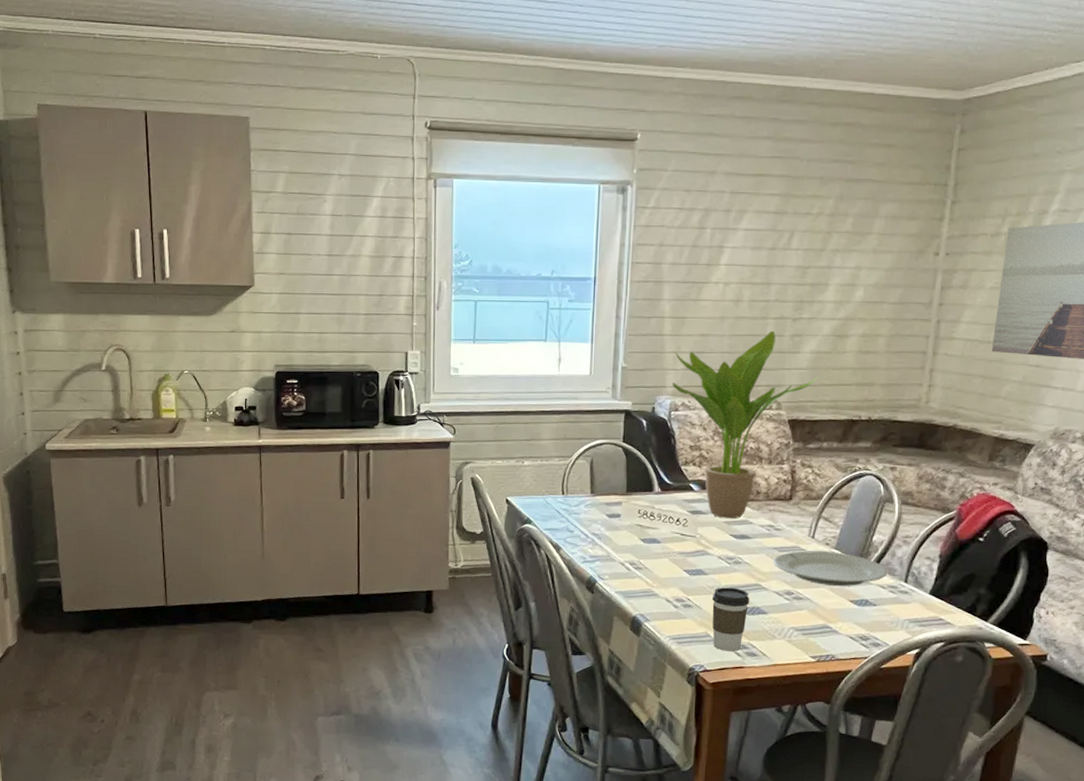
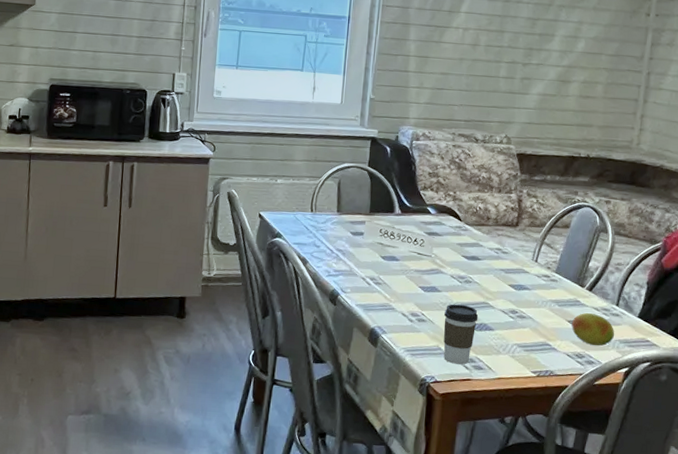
potted plant: present [672,330,818,519] -> none [414,73,544,242]
plate: present [773,551,887,587] -> none [500,273,601,308]
fruit: none [854,591,903,627] -> present [571,313,614,346]

